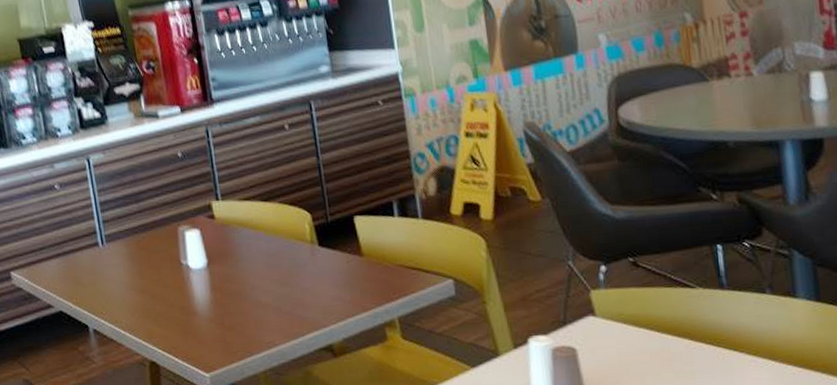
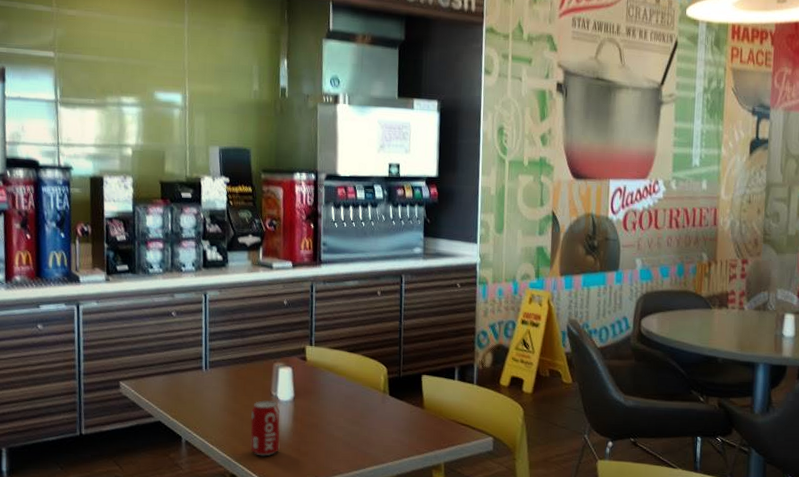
beverage can: none [160,271,201,337] -> present [250,400,281,456]

